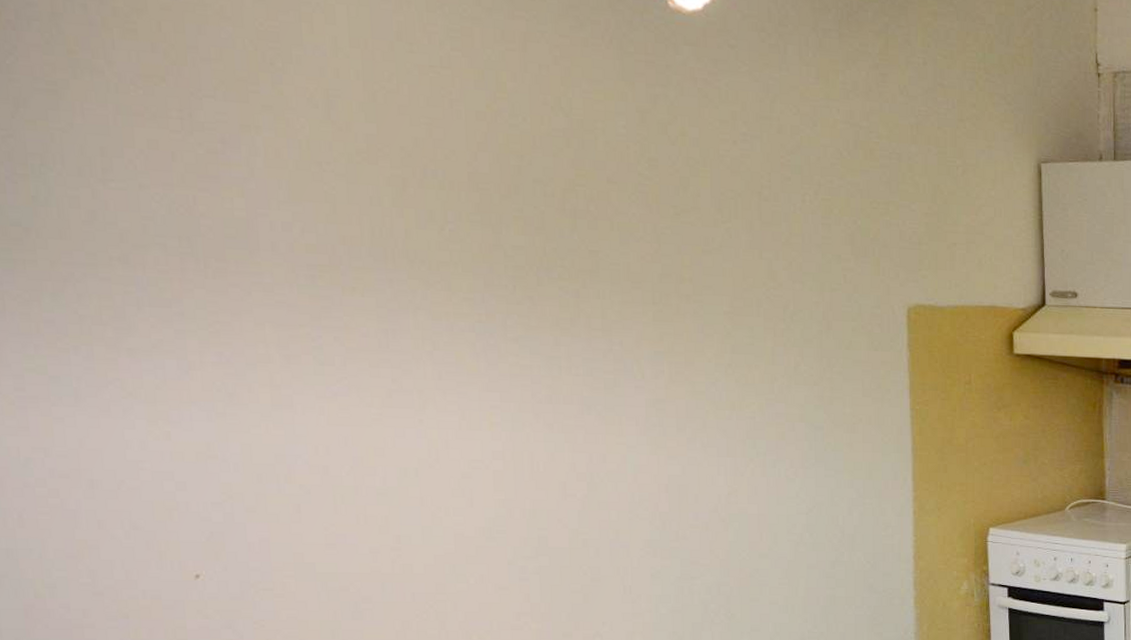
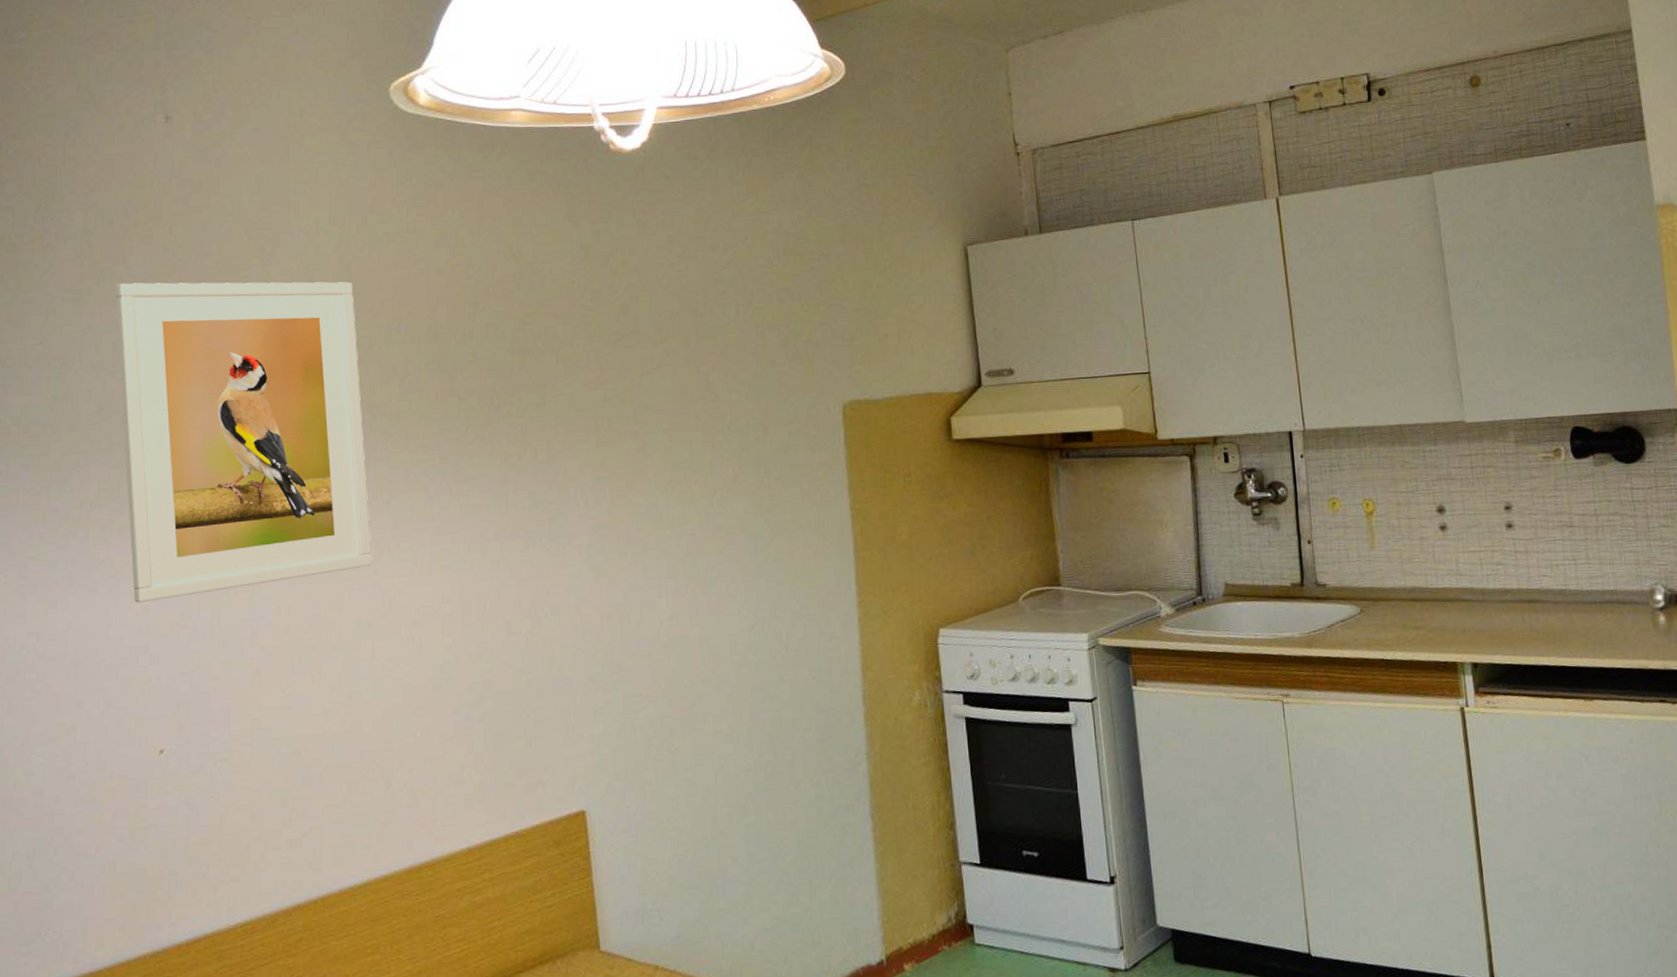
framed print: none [97,79,416,428] -> present [115,281,372,603]

